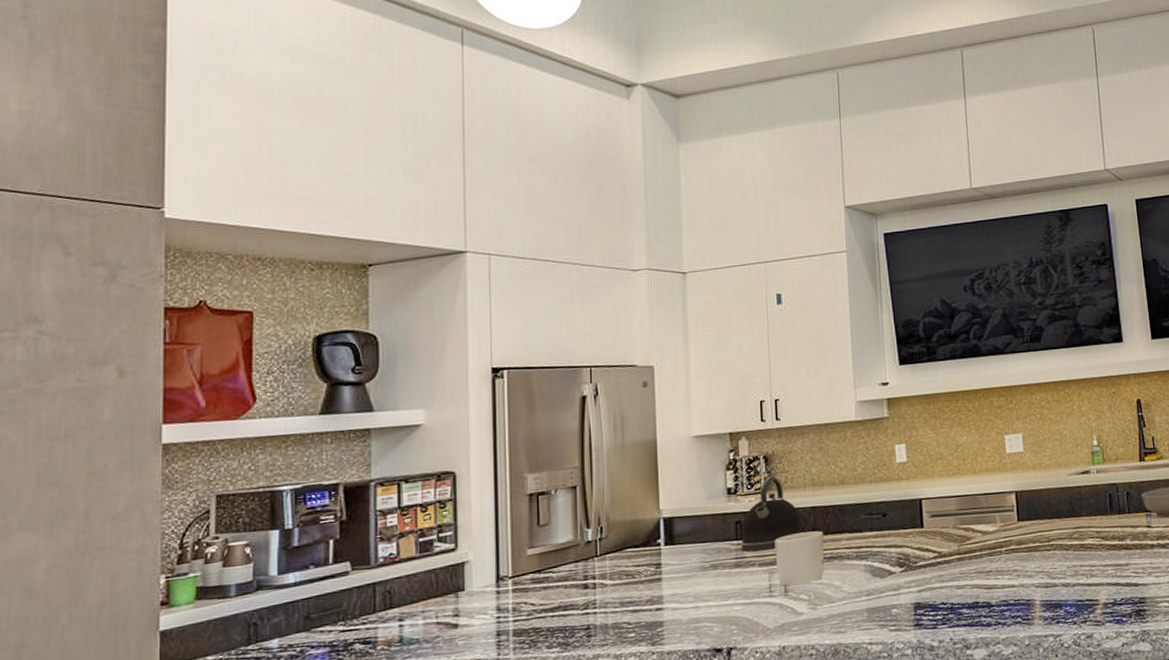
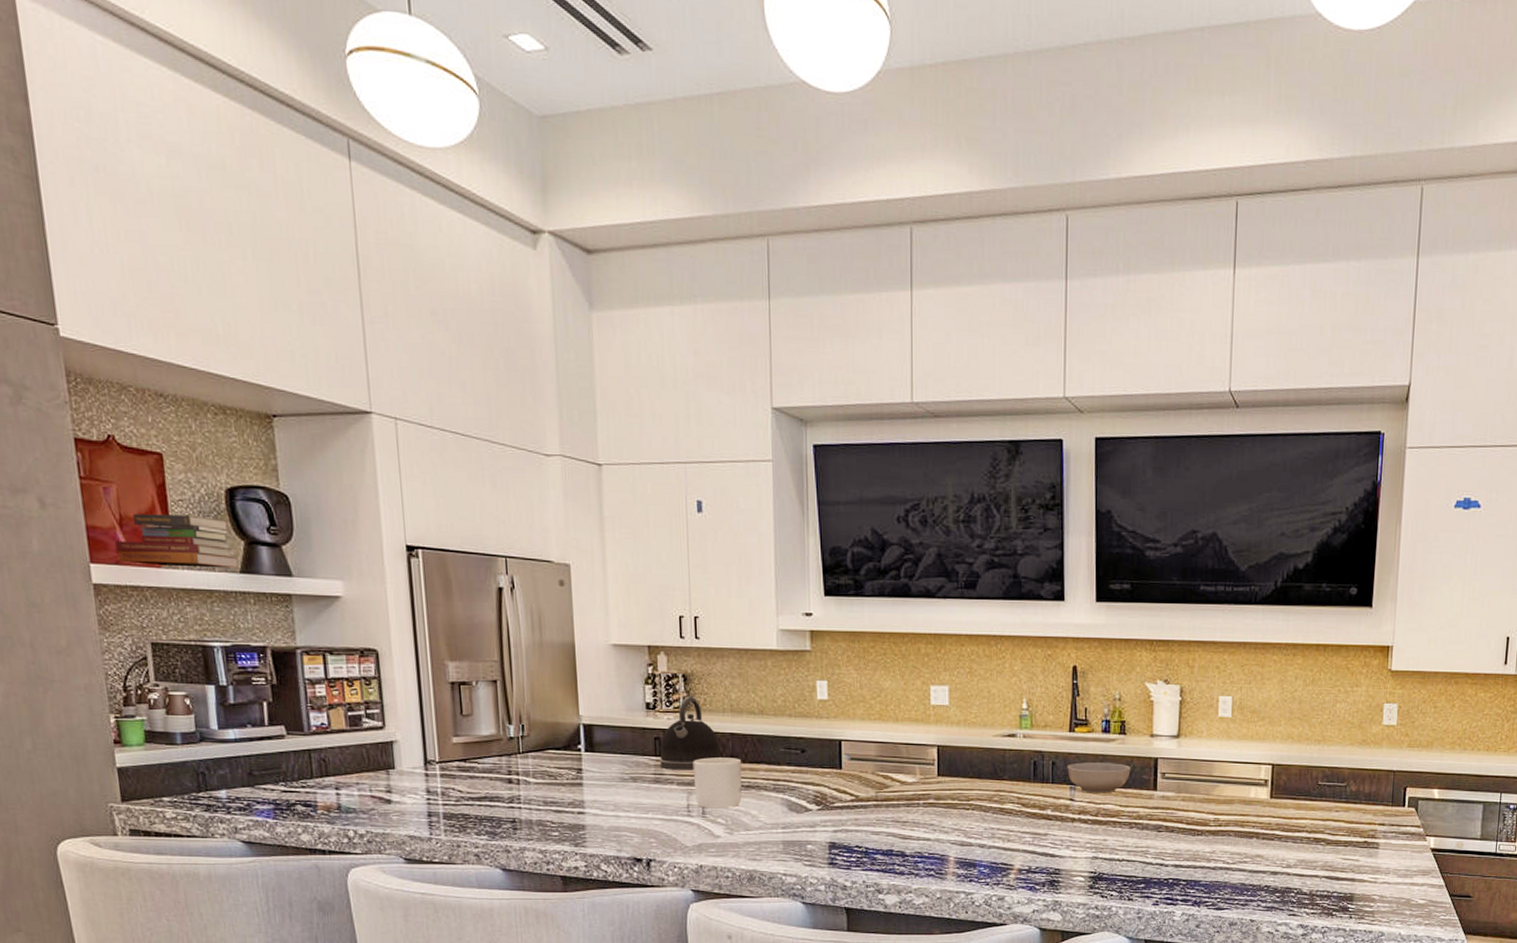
books: none [193,365,319,420] -> present [115,513,239,569]

